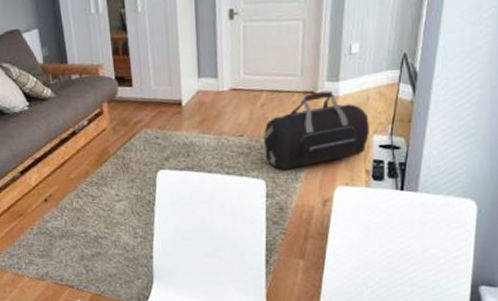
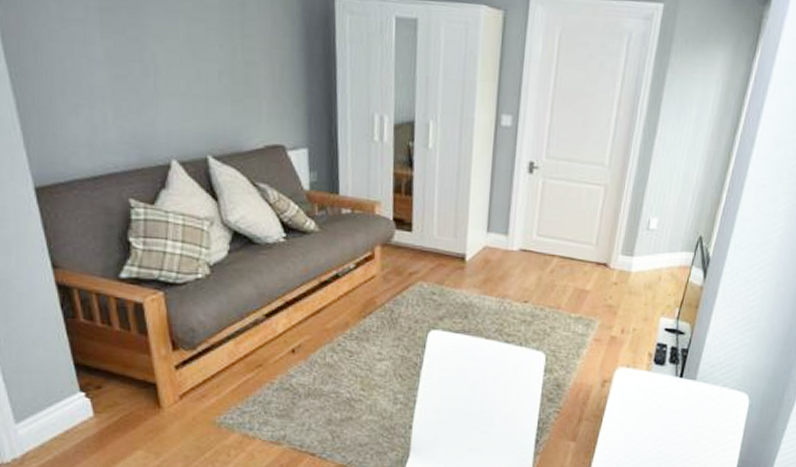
duffel bag: present [264,91,369,170] -> none [548,264,658,344]

